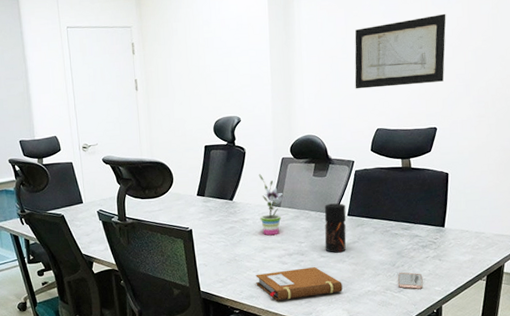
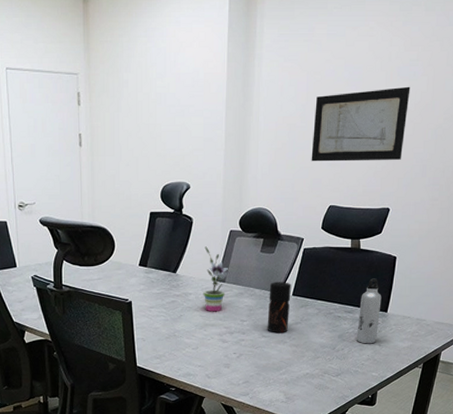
notebook: present [256,267,343,300] -> none [194,347,281,379]
smartphone: present [397,272,423,289] -> none [336,355,361,374]
water bottle: none [415,195,438,260] -> present [356,278,382,344]

